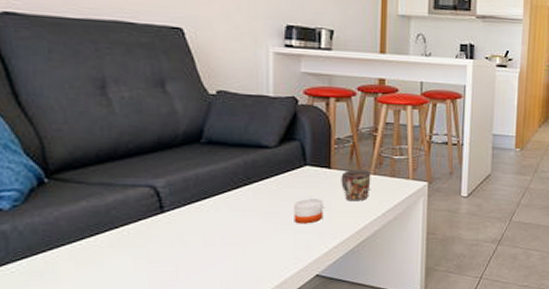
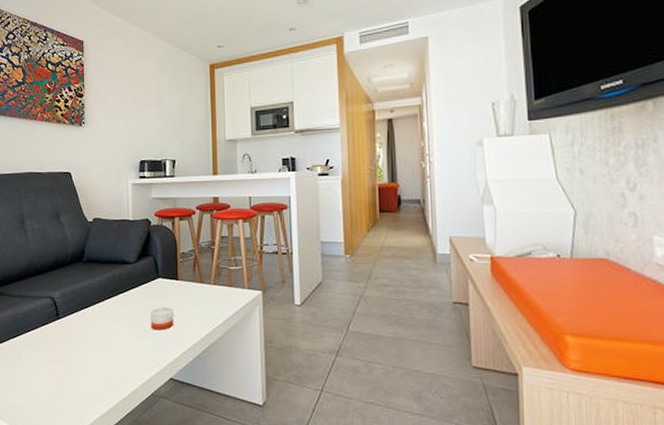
mug: present [341,169,371,202] -> none [187,280,212,310]

